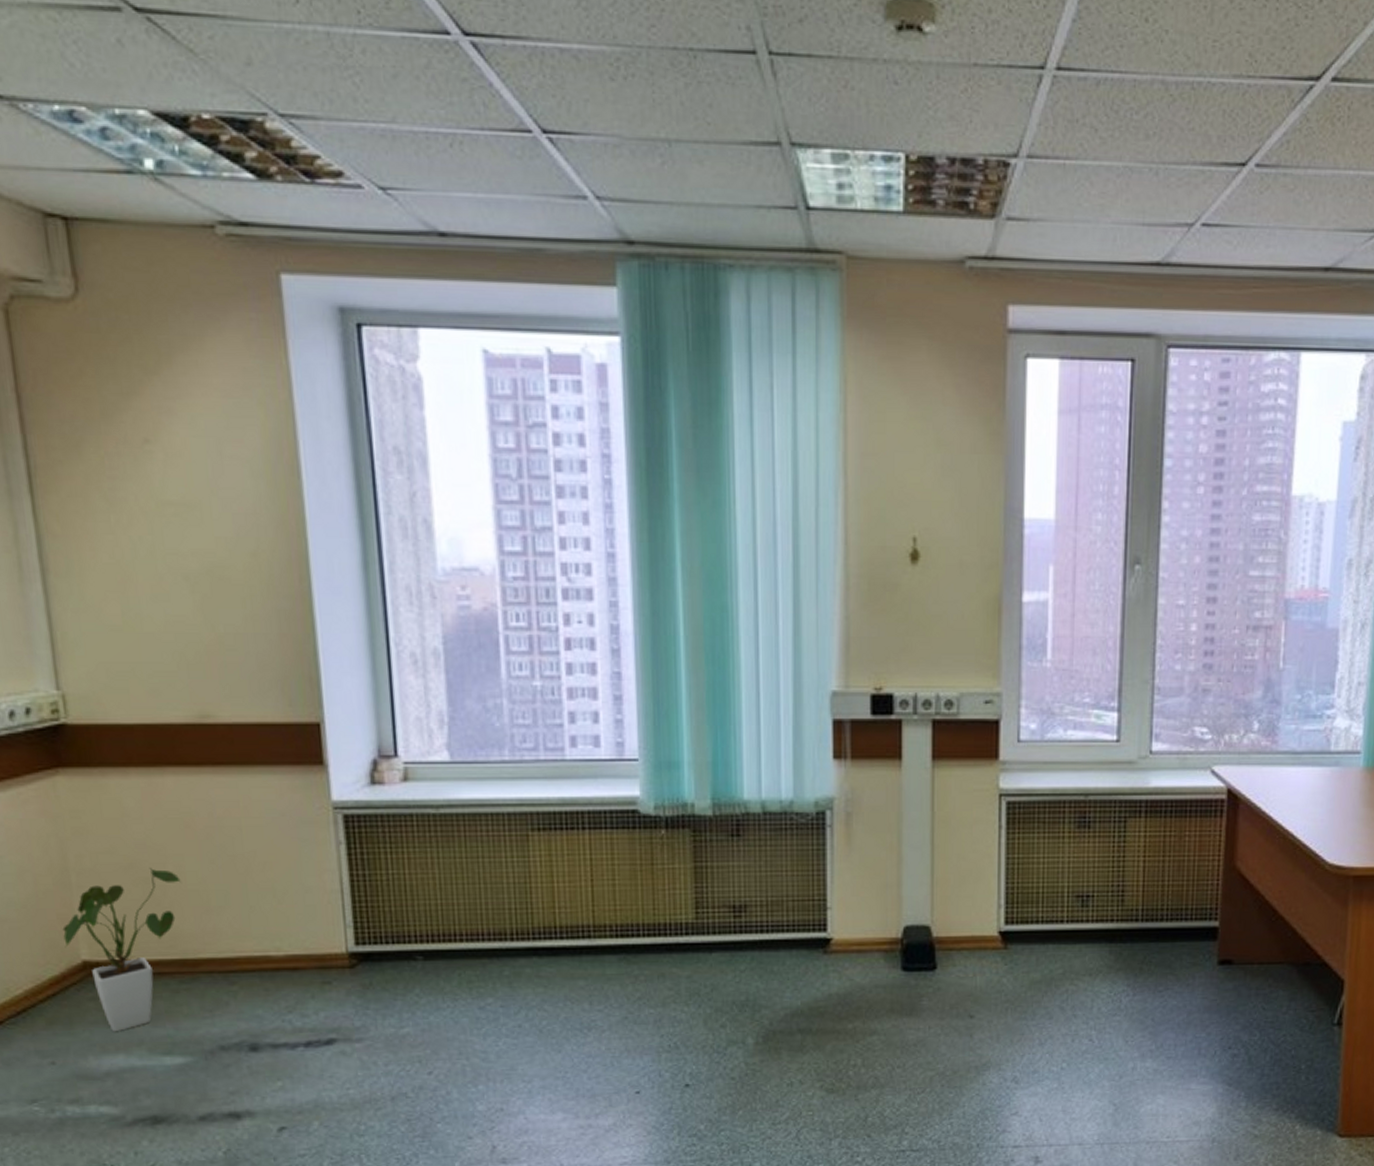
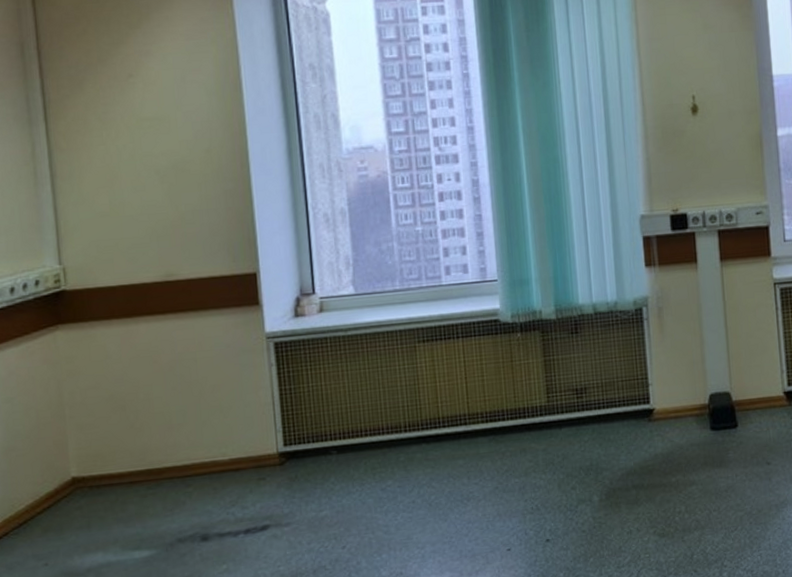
house plant: present [62,868,181,1032] -> none [57,397,150,534]

